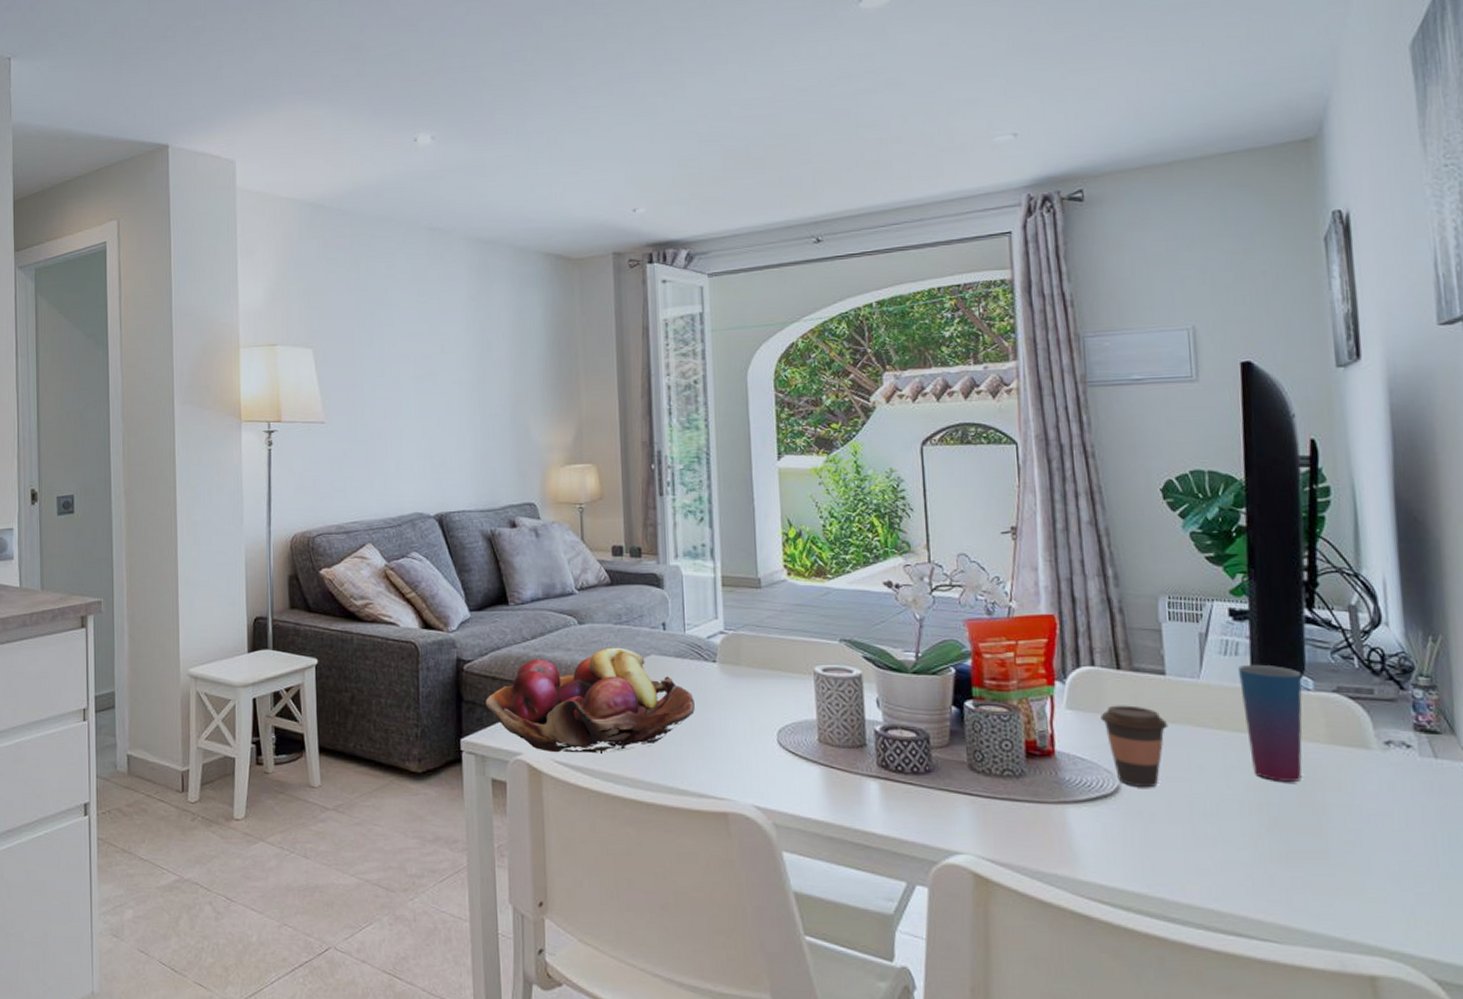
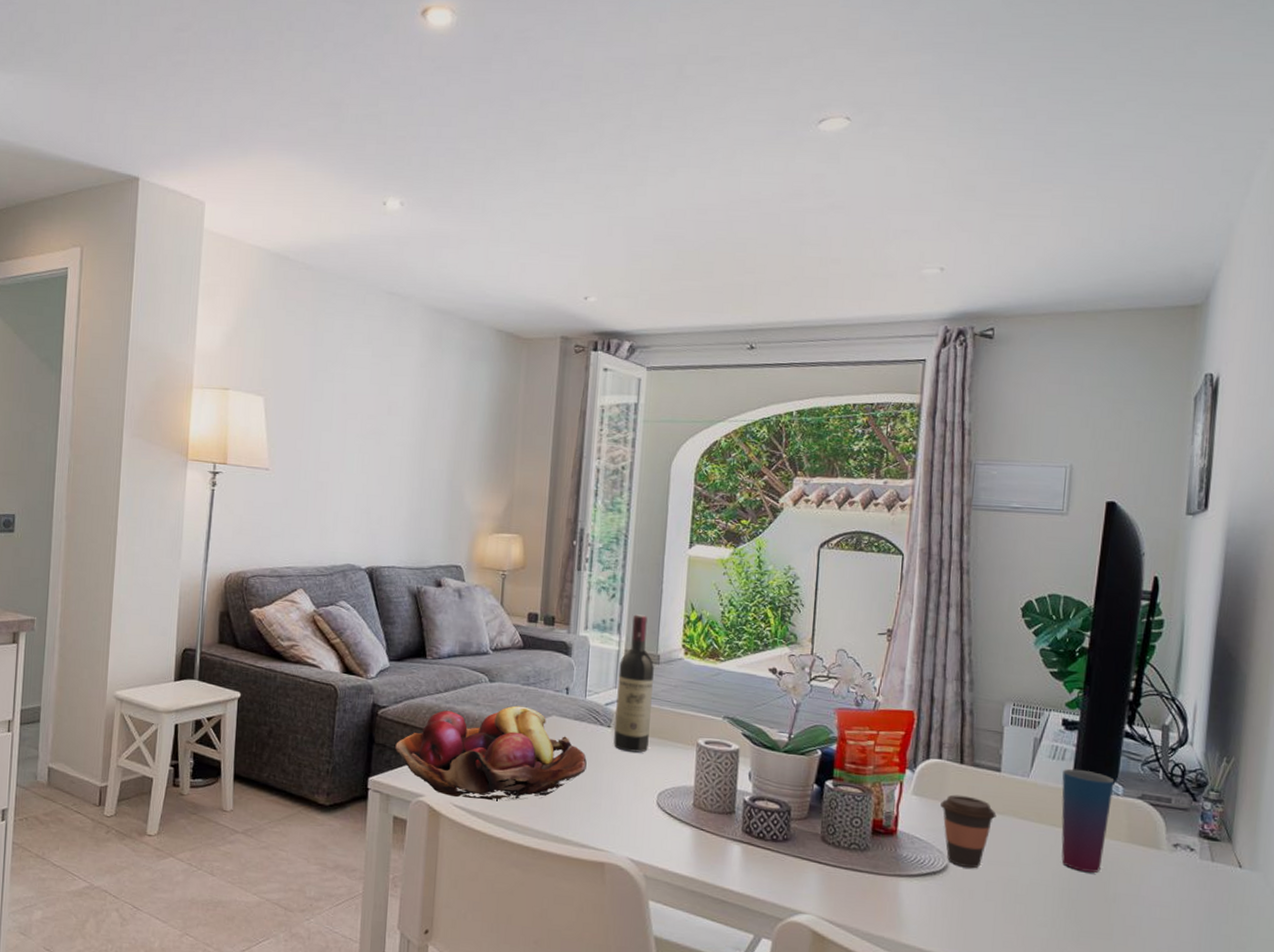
wine bottle: none [717,537,760,687] -> present [613,614,654,753]

